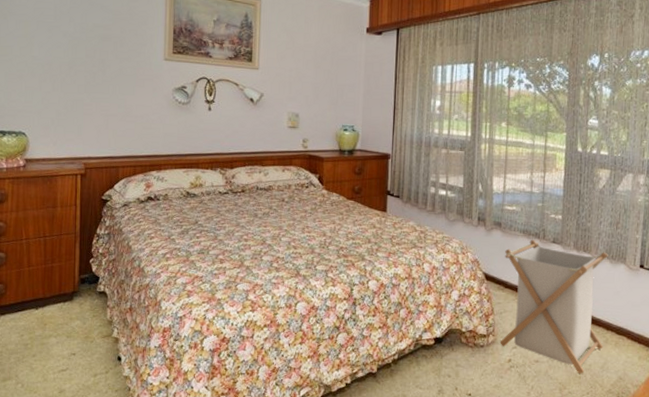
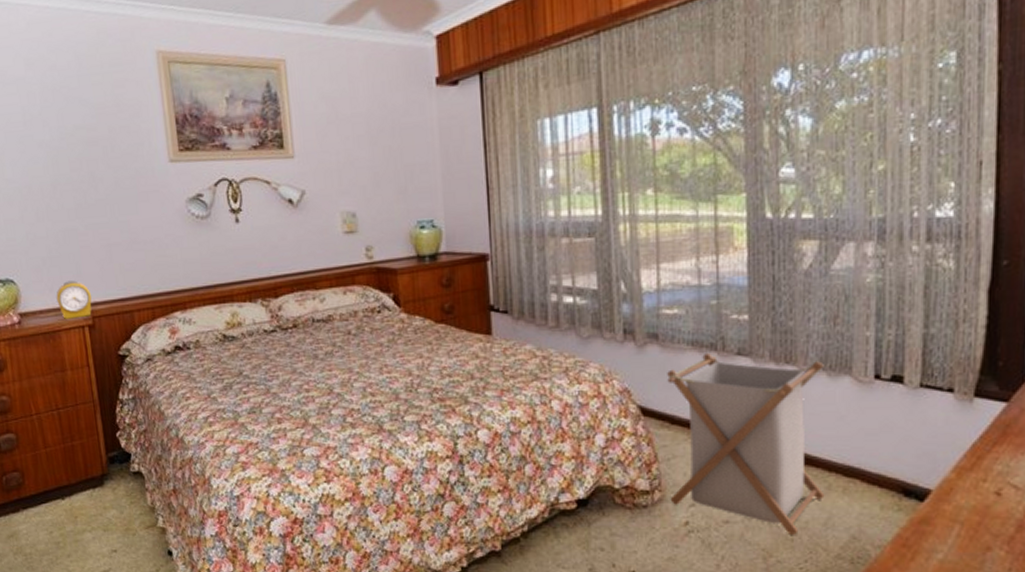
alarm clock: none [58,138,87,168] -> present [56,280,92,319]

